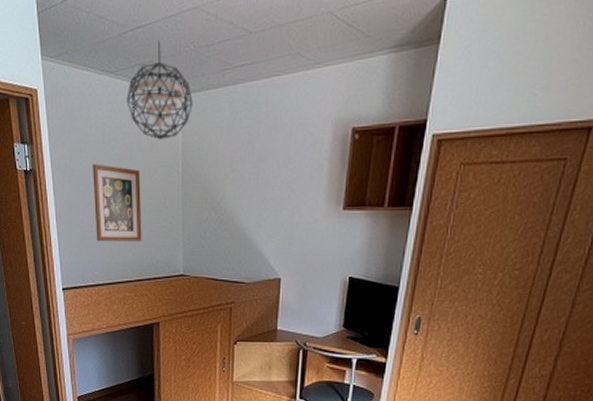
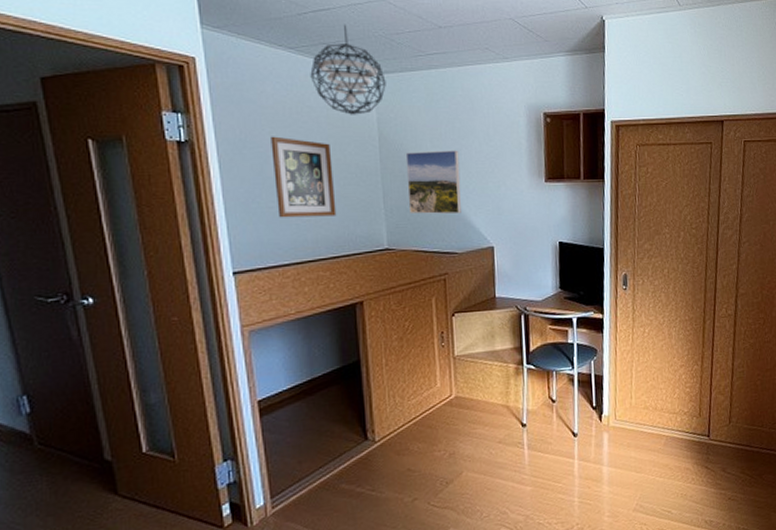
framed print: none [204,174,256,243] -> present [405,150,461,214]

